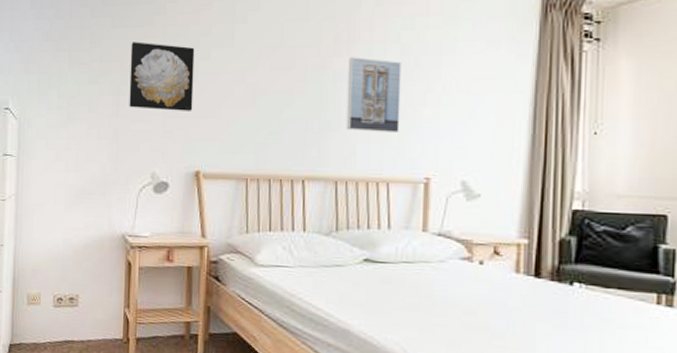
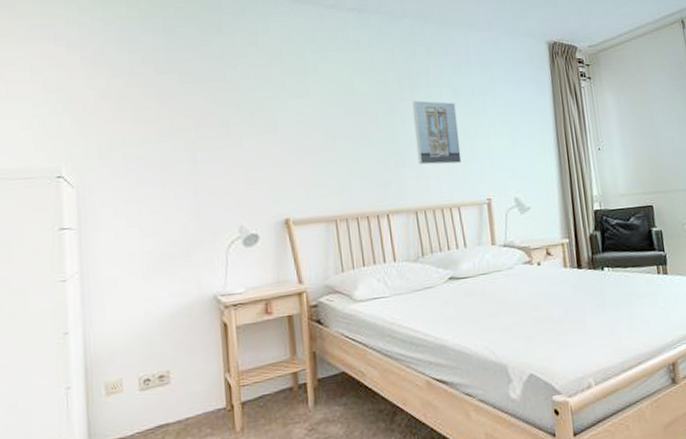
wall art: present [129,42,195,111] -> none [203,96,275,164]

